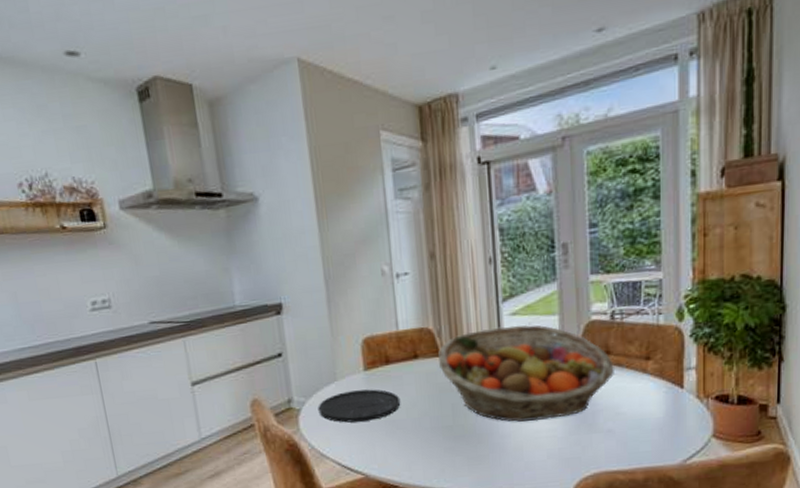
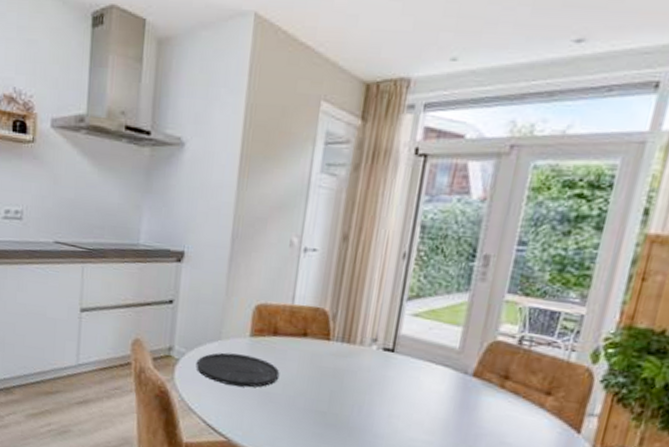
fruit basket: present [438,324,614,422] -> none [327,322,510,432]

